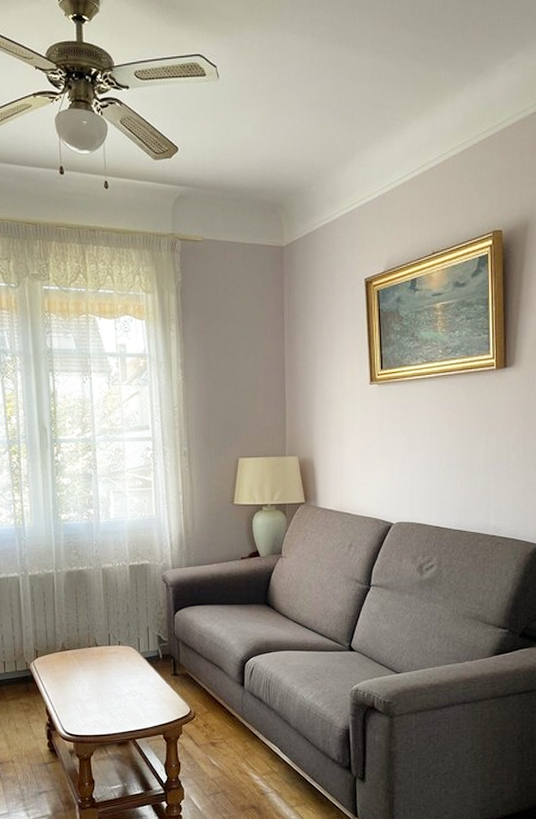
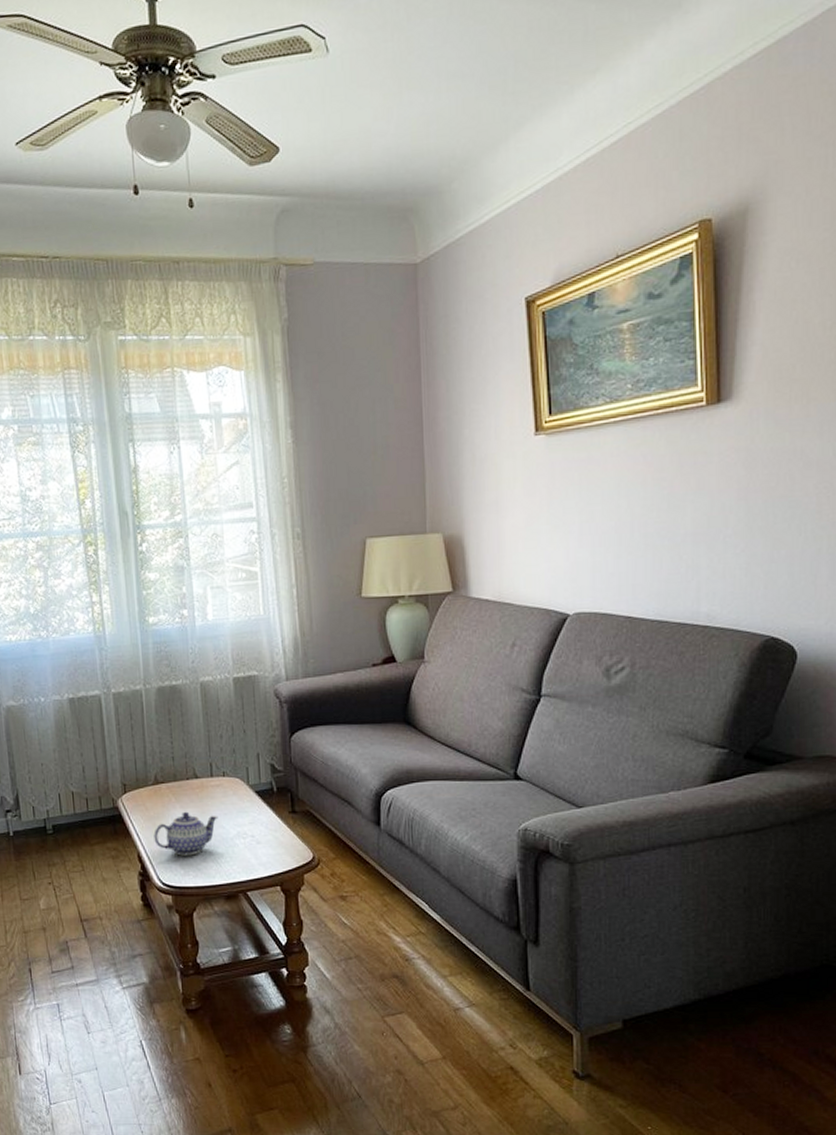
teapot: none [60,673,114,710] -> present [154,811,219,856]

